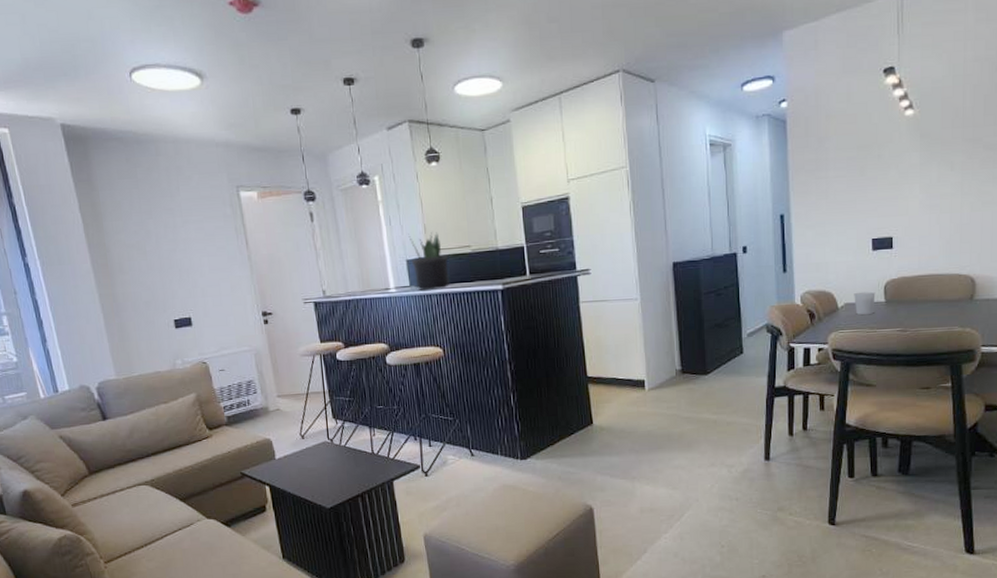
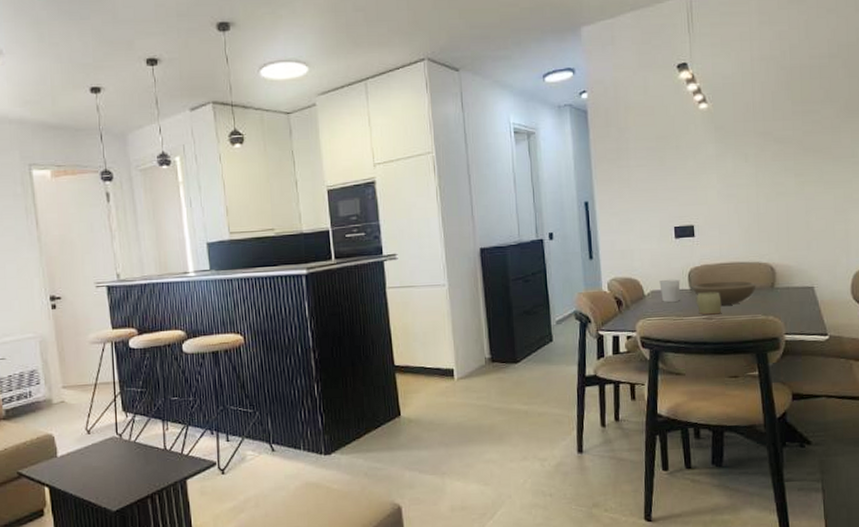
planter: present [408,232,449,290] -> none [209,214,252,274]
bowl: none [888,293,955,318] -> present [693,281,756,305]
mug: none [891,304,917,327] -> present [696,292,722,315]

